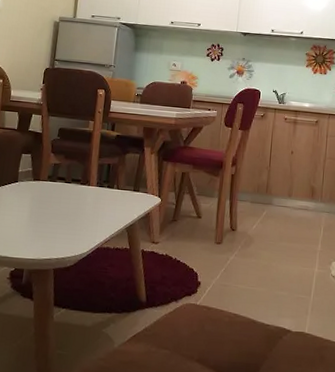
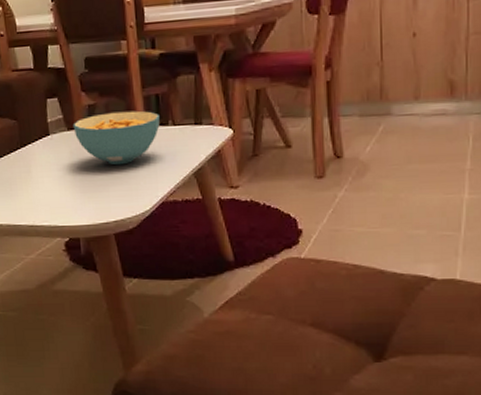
cereal bowl: none [38,172,108,213] -> present [72,110,160,164]

